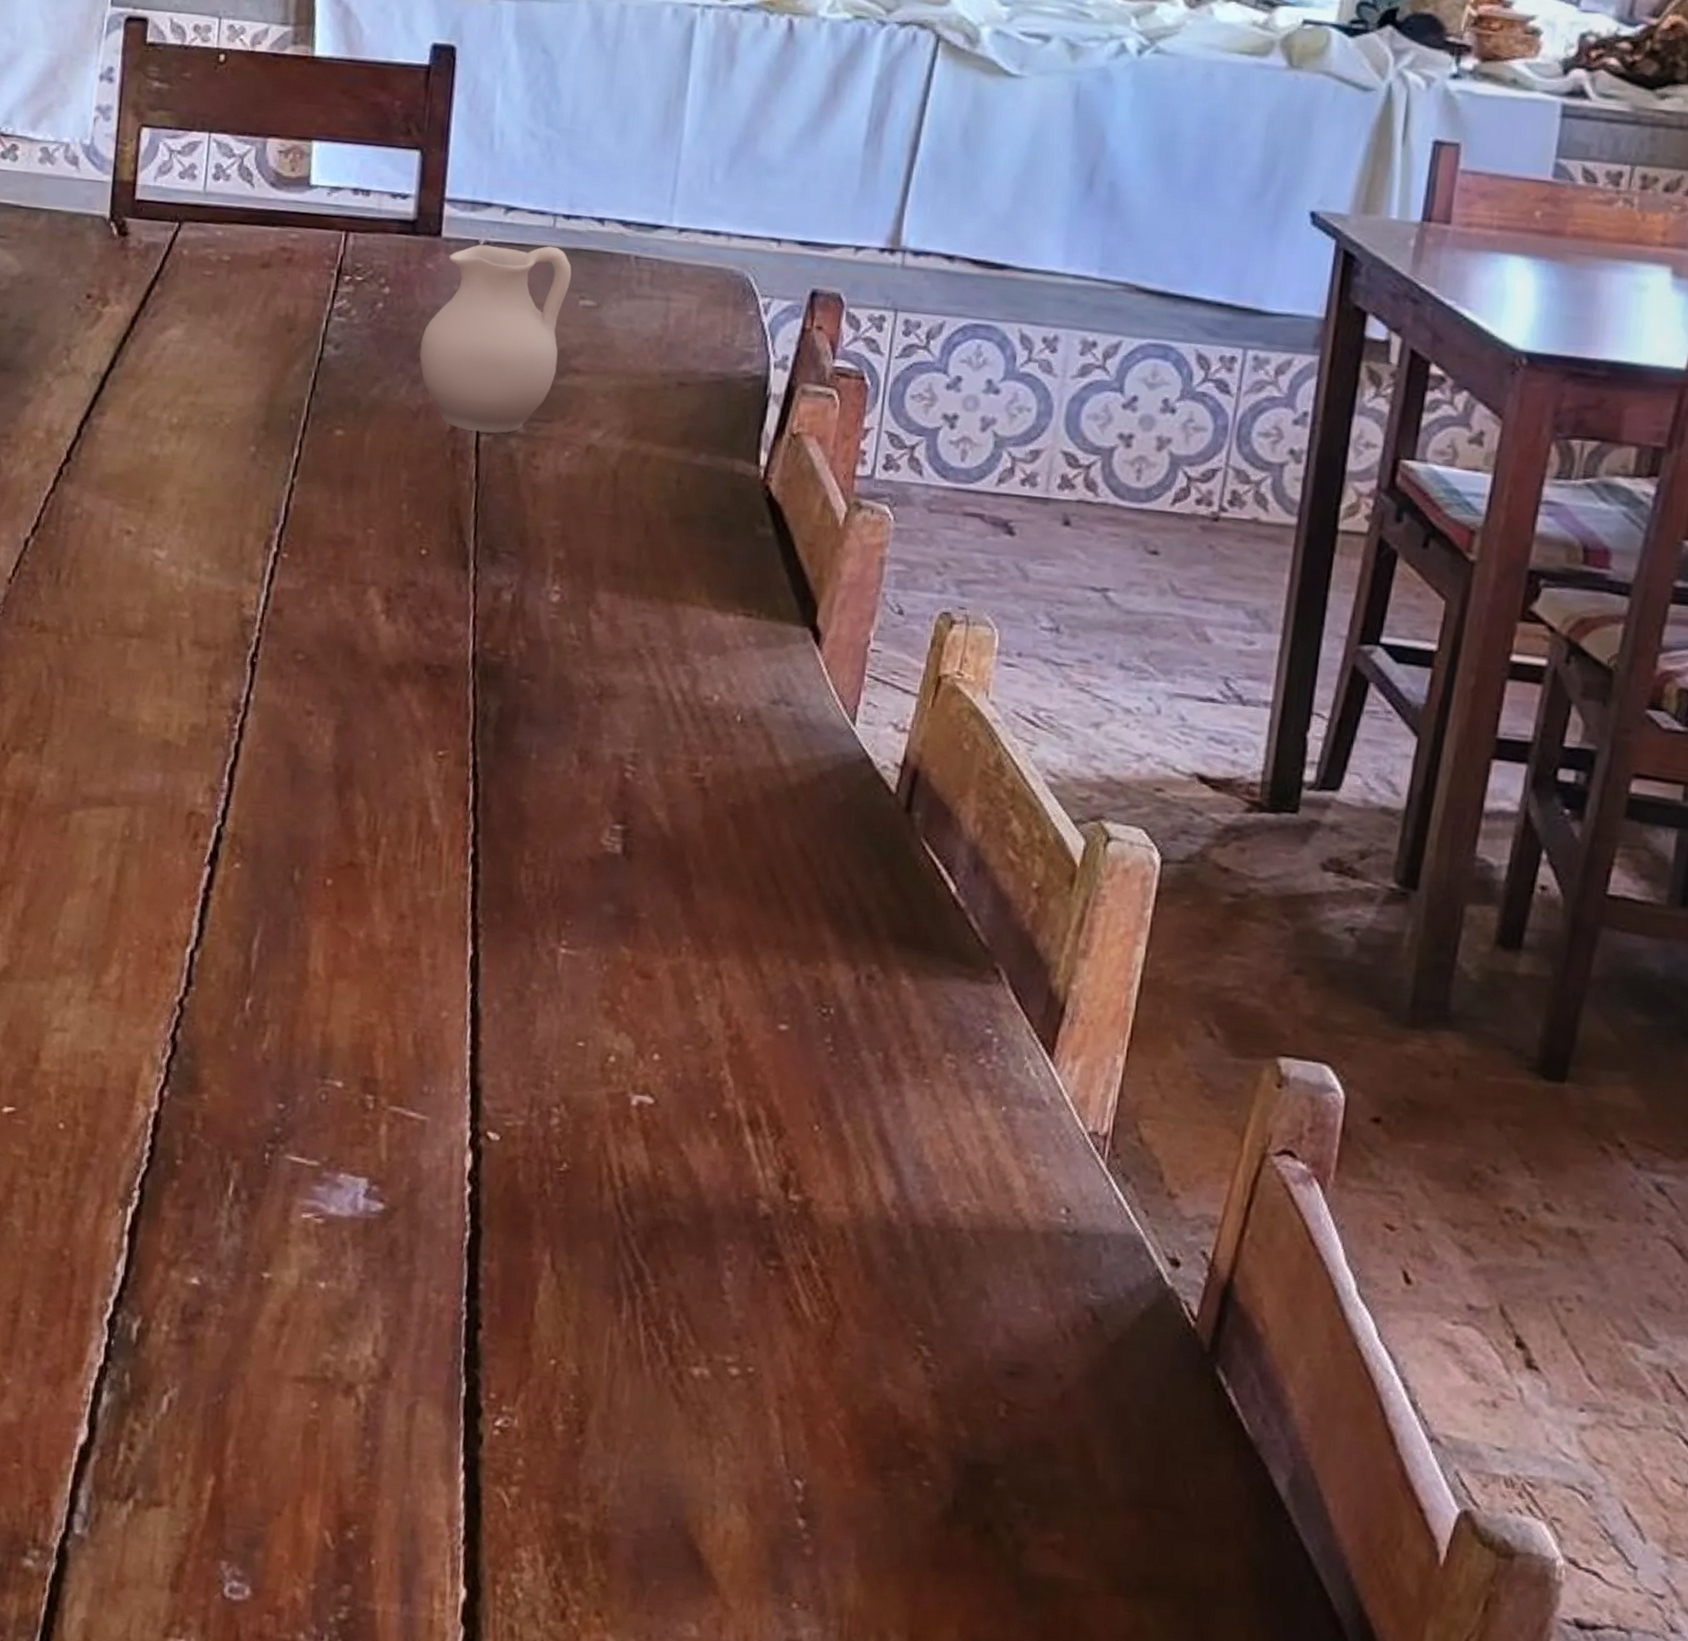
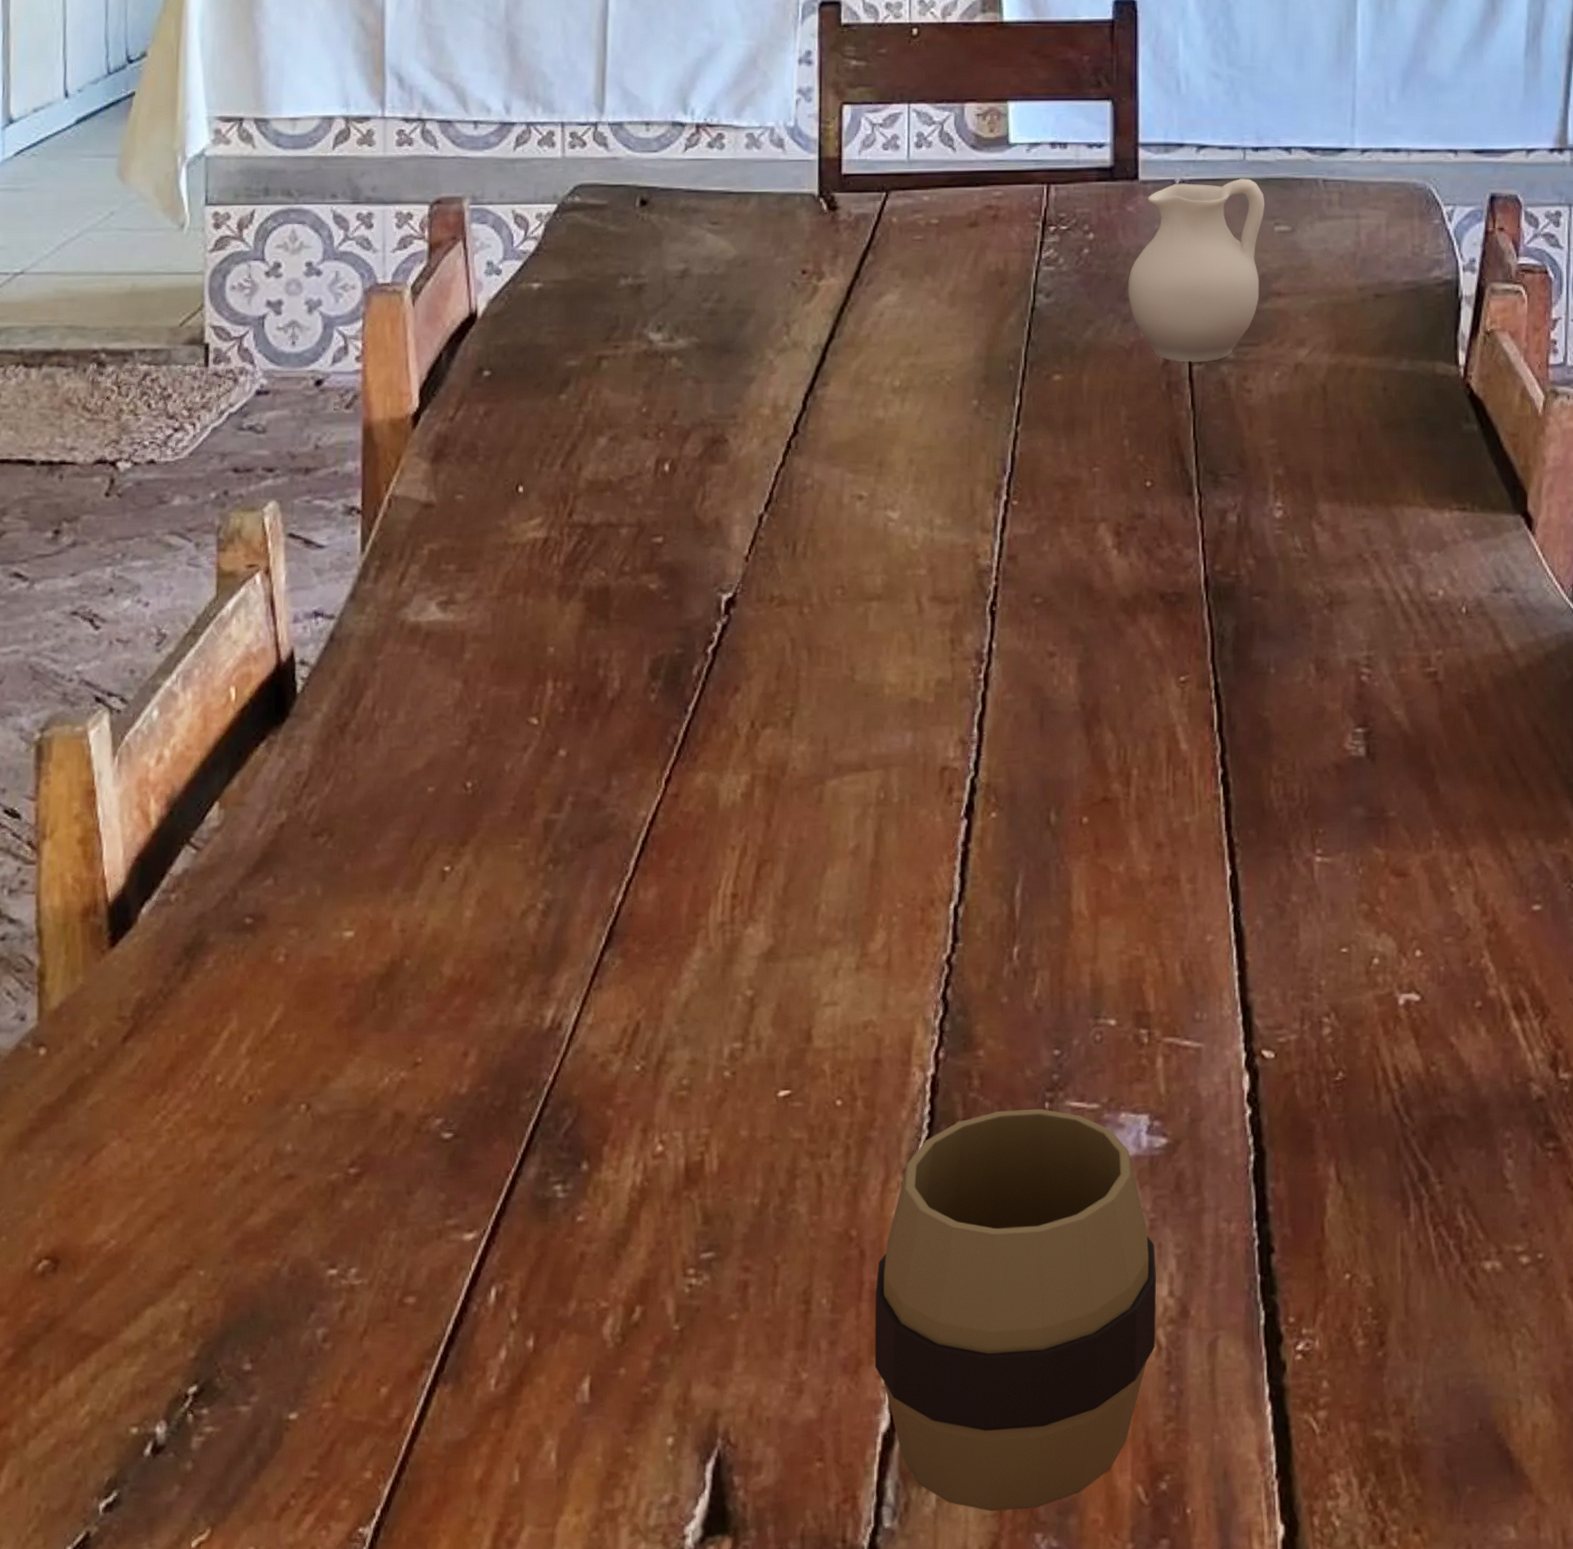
cup: none [77,1154,363,1537] -> present [874,1108,1157,1511]

